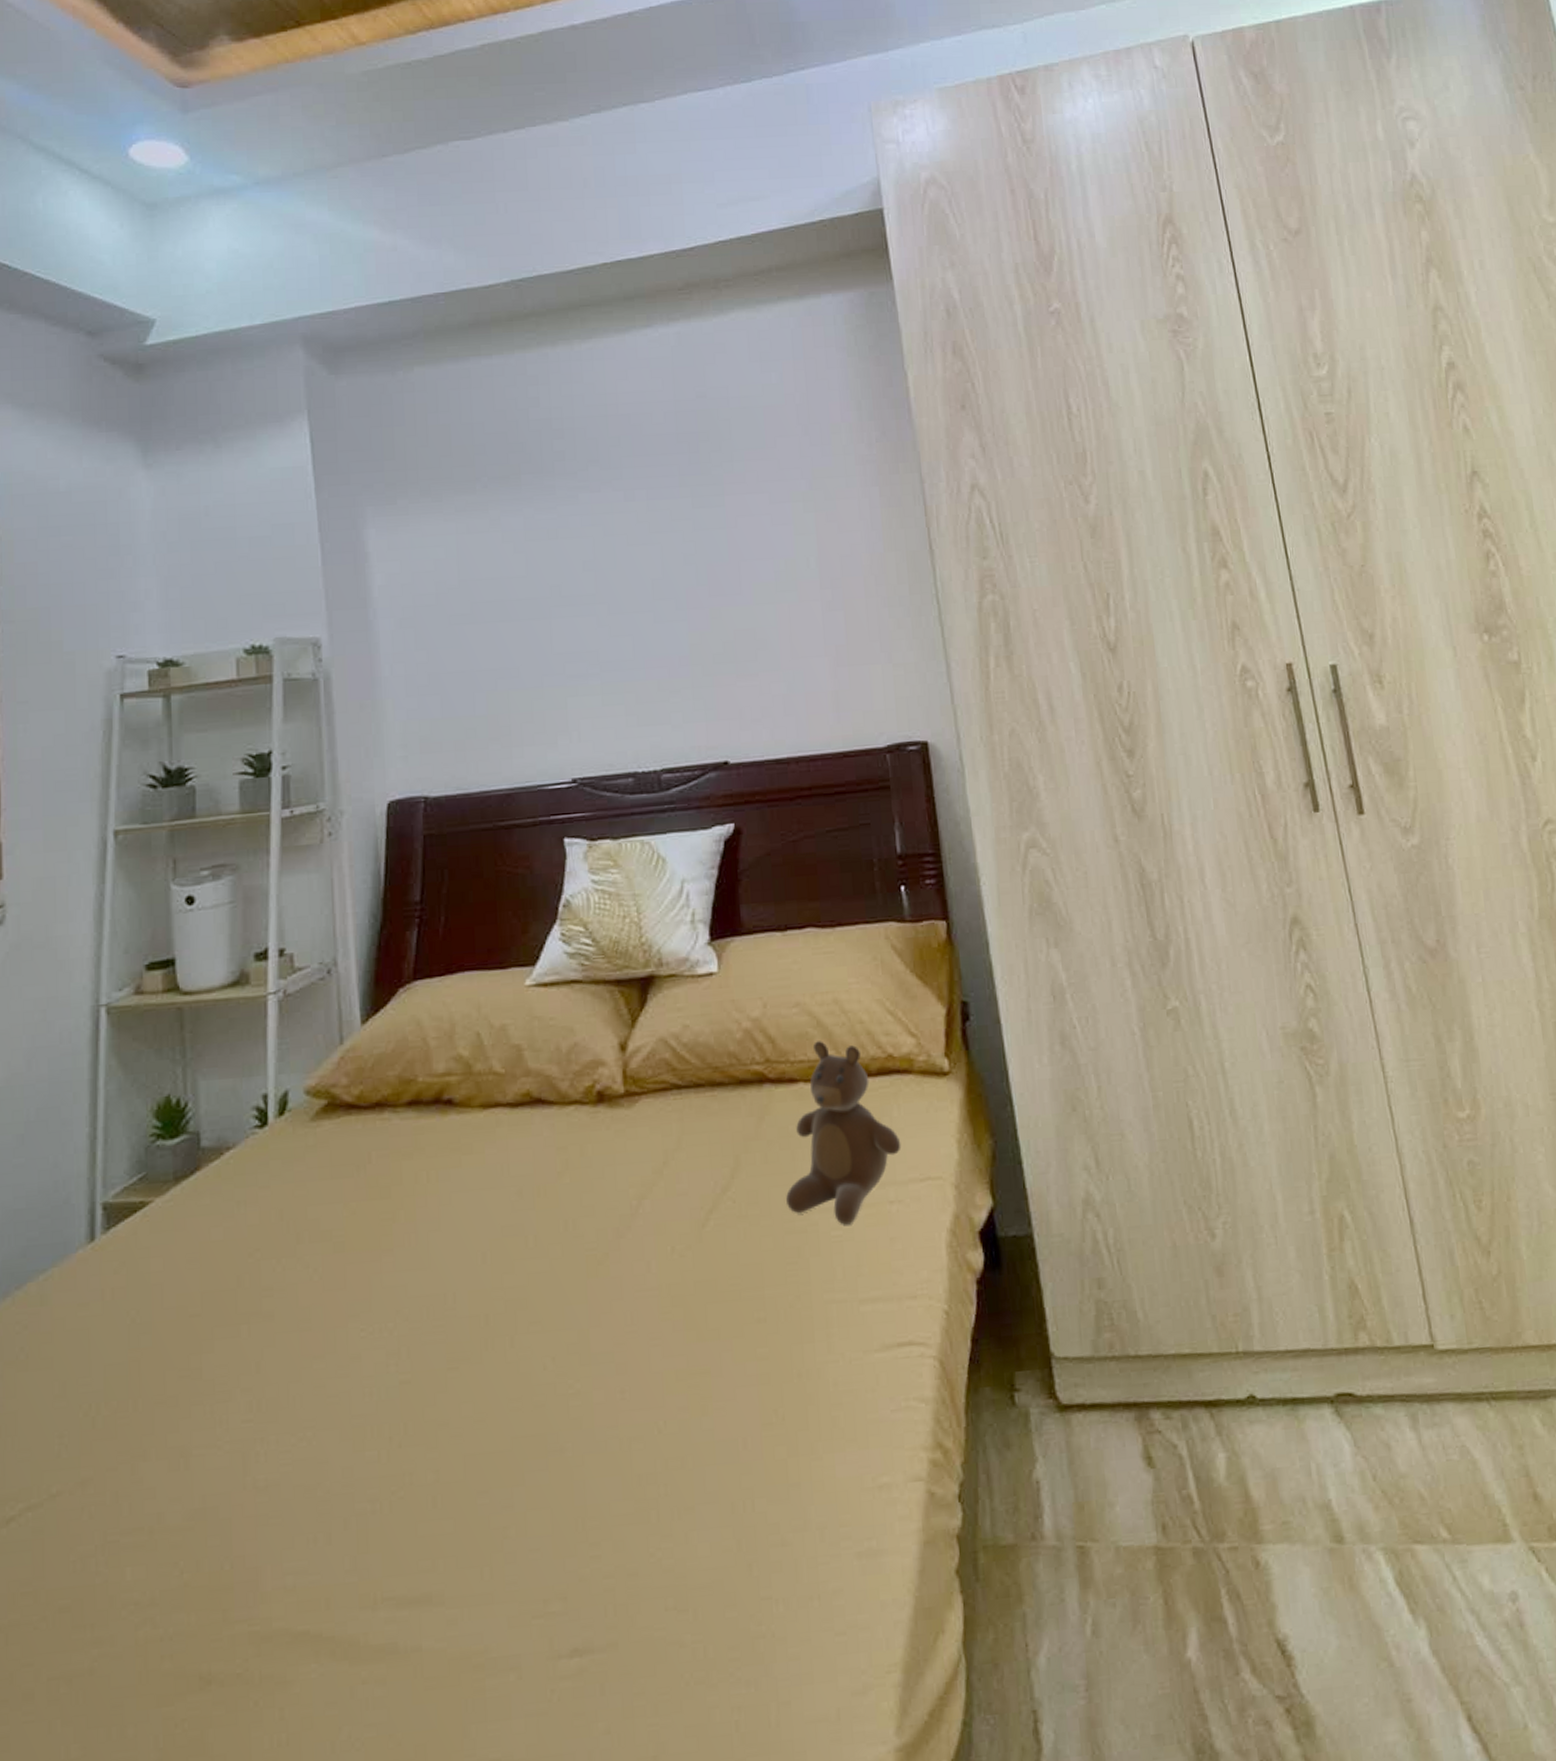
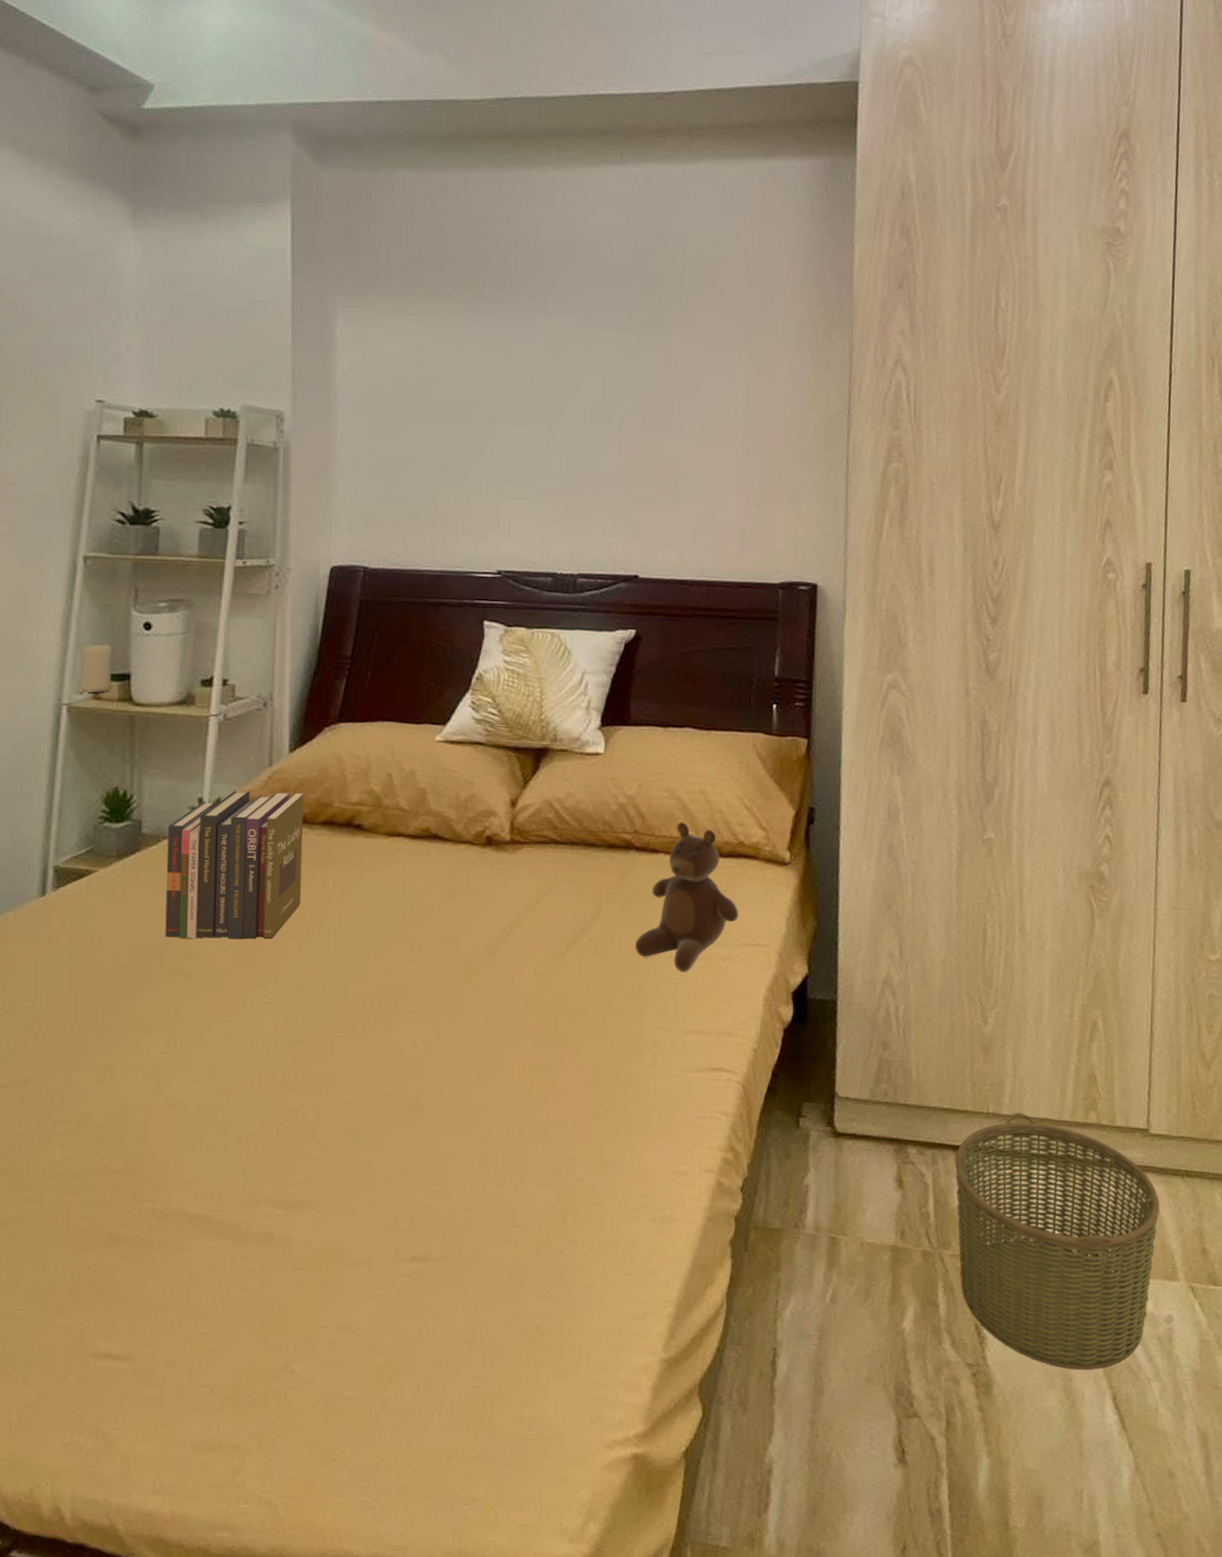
candle: none [118,927,155,989] -> present [80,643,112,694]
books: none [231,1071,392,1272] -> present [165,790,304,940]
basket: none [1209,1346,1486,1685] -> present [954,1113,1160,1369]

